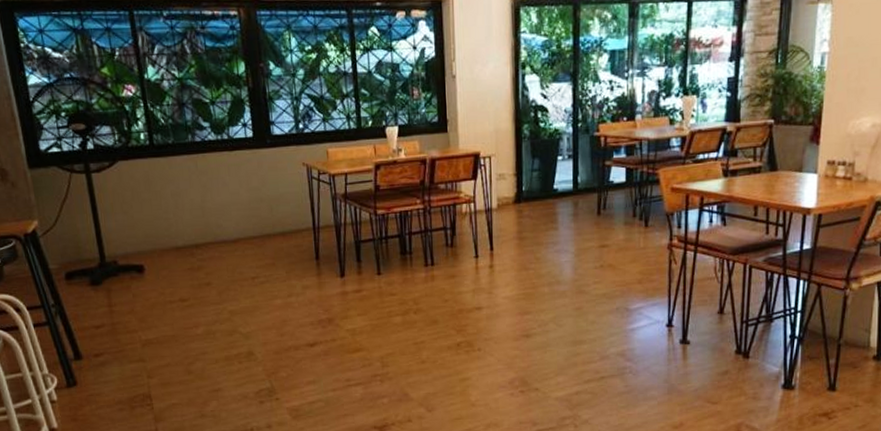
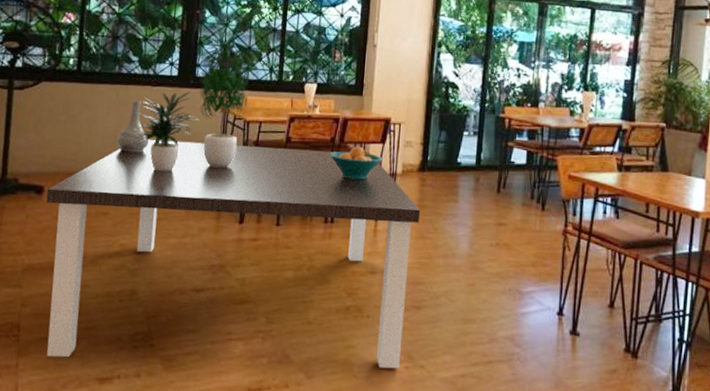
dining table: none [147,194,521,419] -> present [46,140,421,369]
vase: none [204,168,238,221] -> present [116,100,150,153]
potted plant: none [220,86,332,237] -> present [133,35,256,172]
fruit bowl: none [421,185,476,220] -> present [330,146,383,180]

